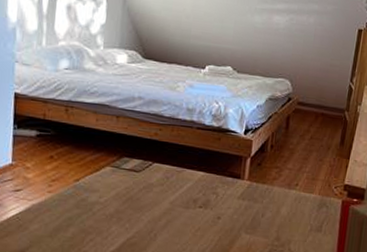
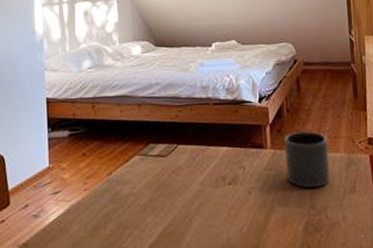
mug: none [258,168,306,223] -> present [284,131,331,188]

